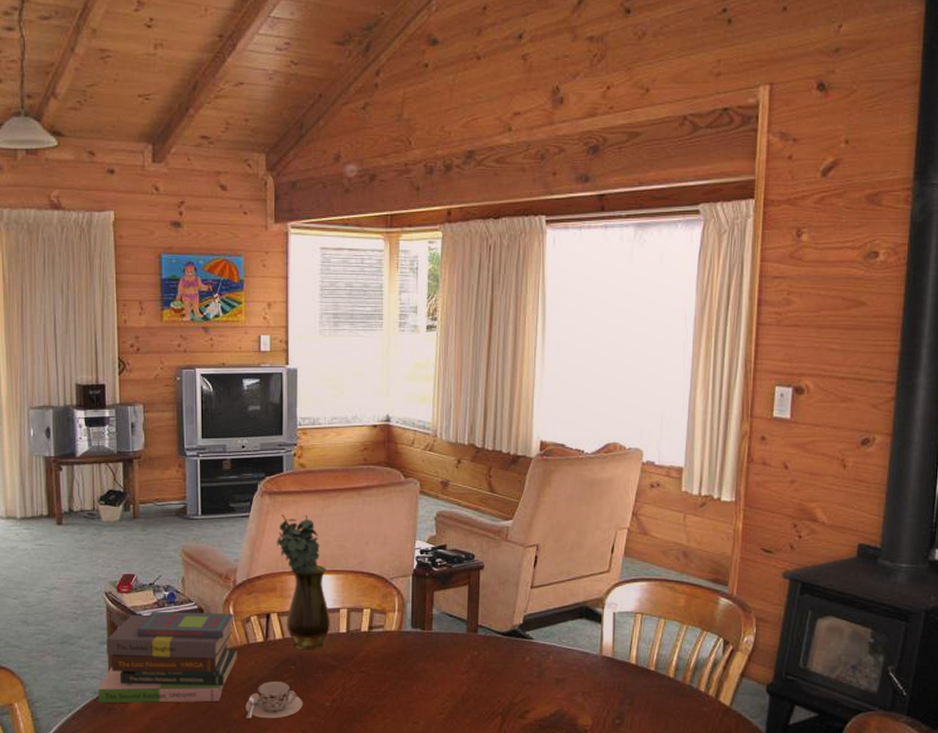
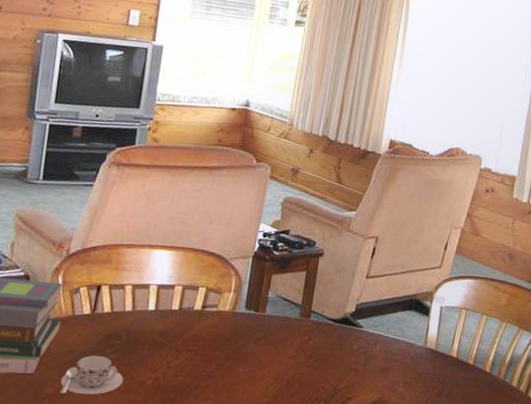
vase: present [276,514,330,650] -> none [116,186,166,326]

